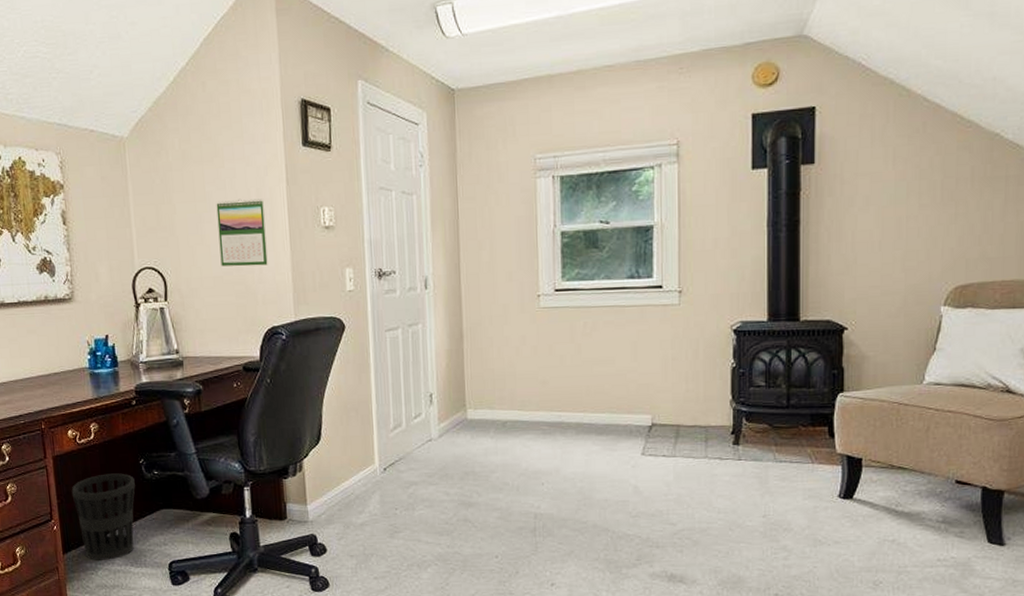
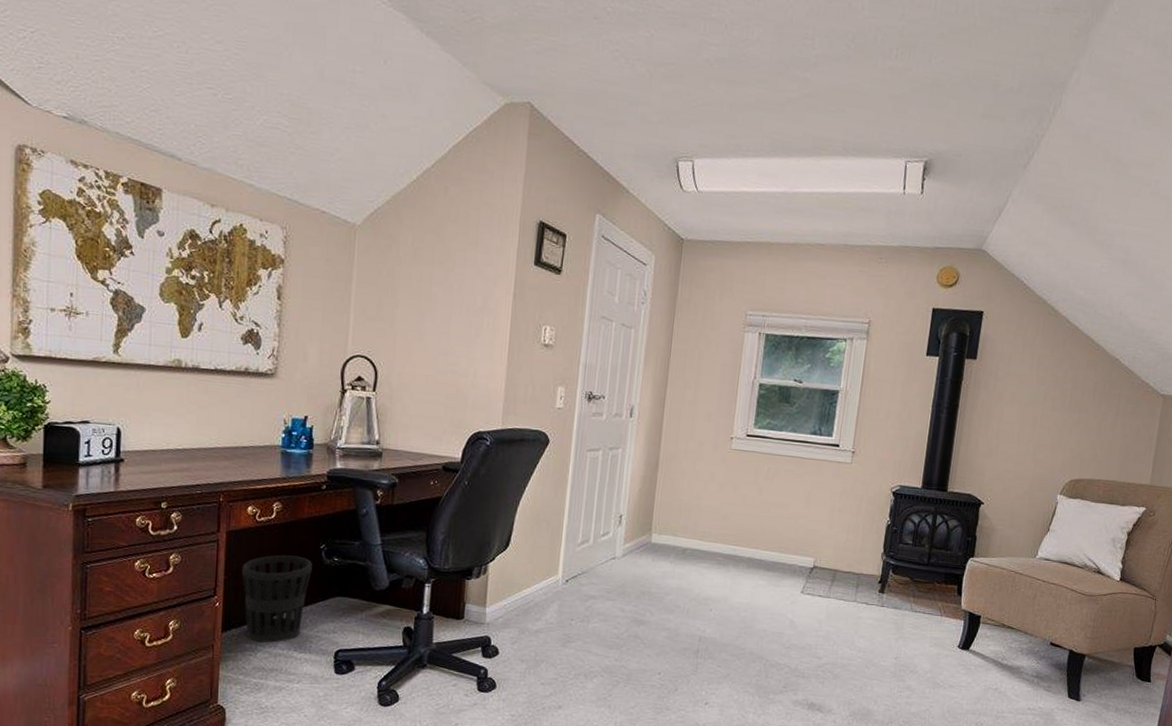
calendar: present [216,198,268,267] -> none [436,303,489,372]

